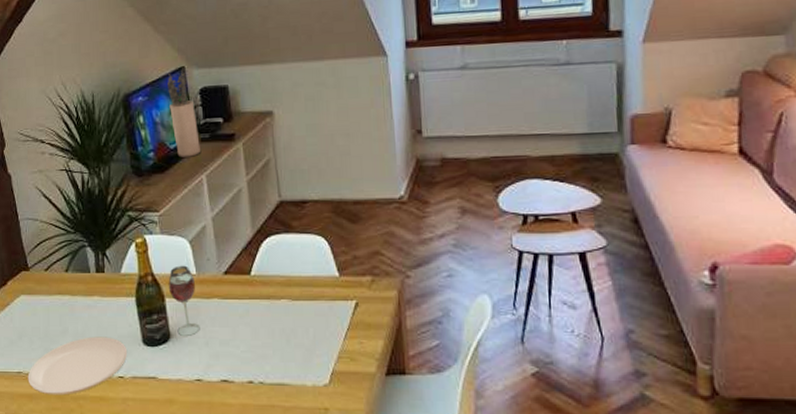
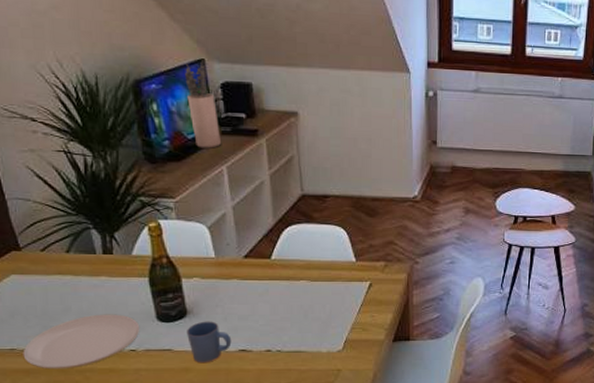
wineglass: present [168,265,200,337] -> none [185,249,219,314]
mug: none [170,346,214,395] -> present [187,321,232,364]

